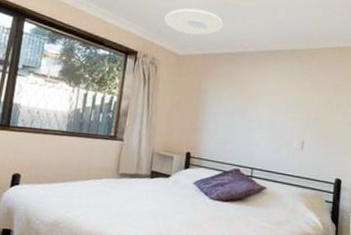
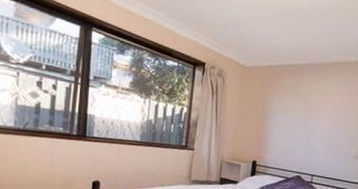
ceiling light: present [164,8,223,35] -> none [231,18,289,47]

